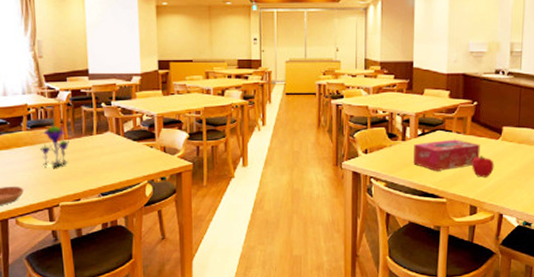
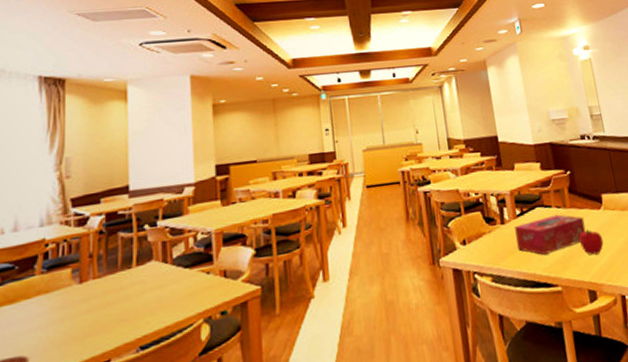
flower: present [39,119,69,168] -> none [57,253,99,321]

